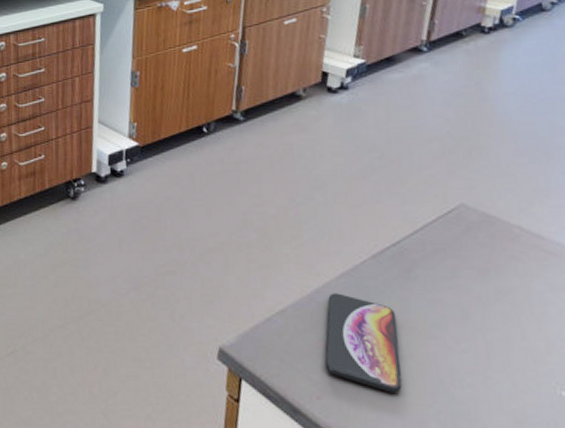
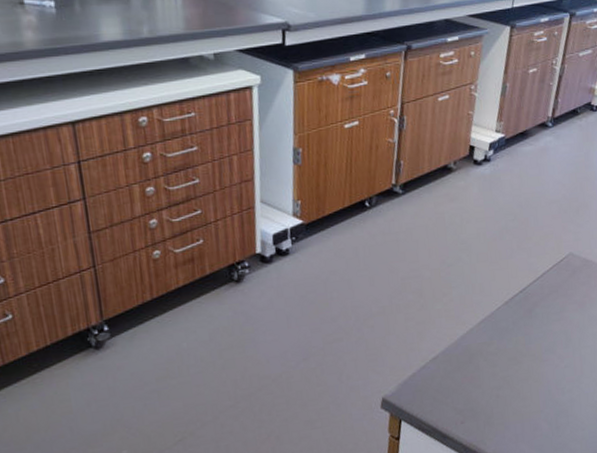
smartphone: present [324,293,402,393] -> none [467,336,523,408]

